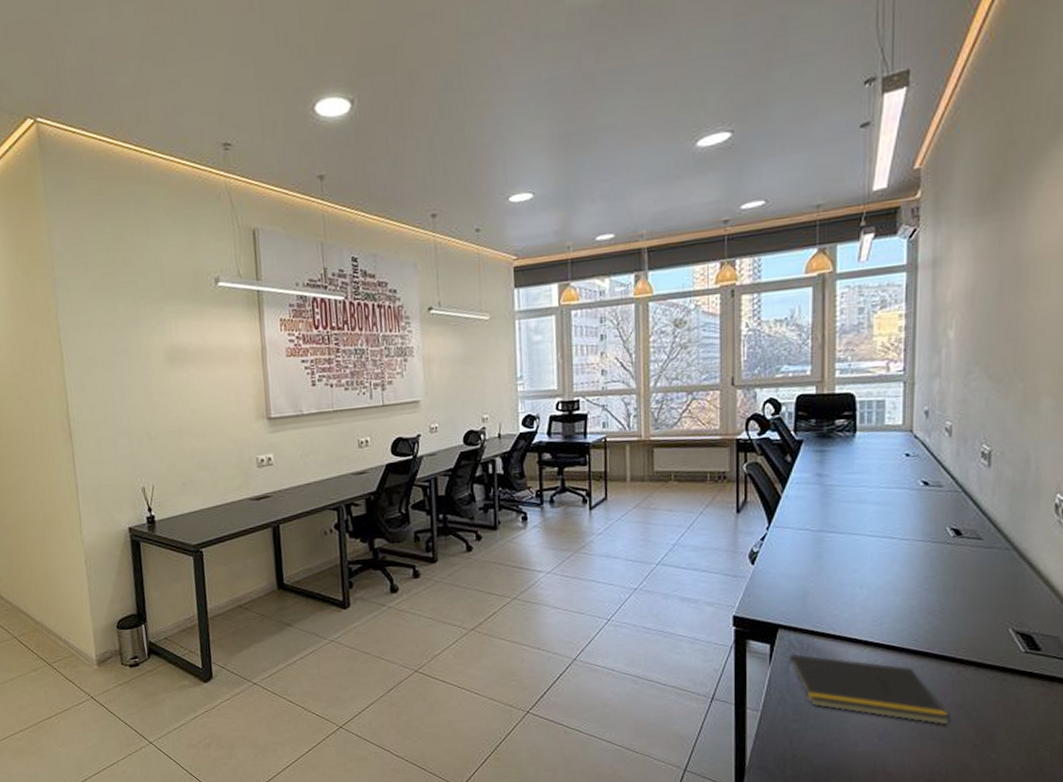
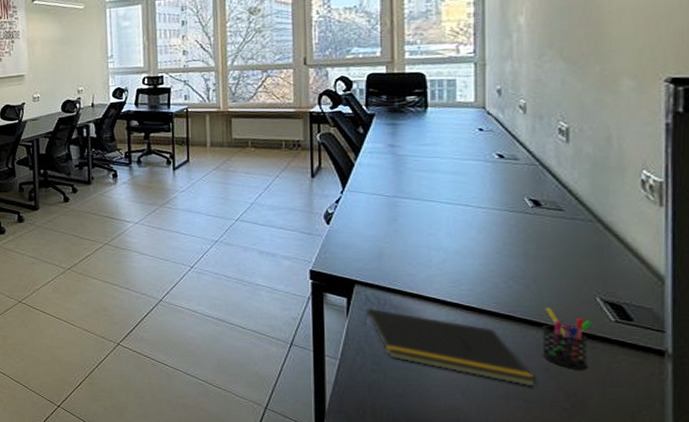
pen holder: none [956,642,1005,704] -> present [541,308,593,370]

